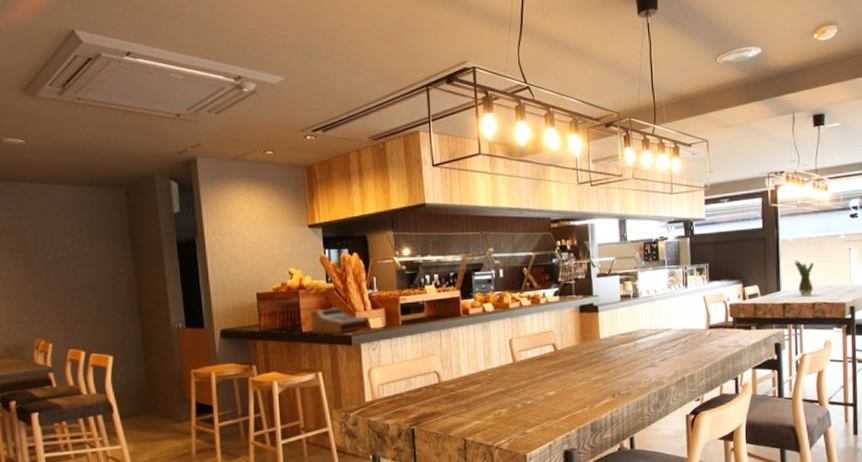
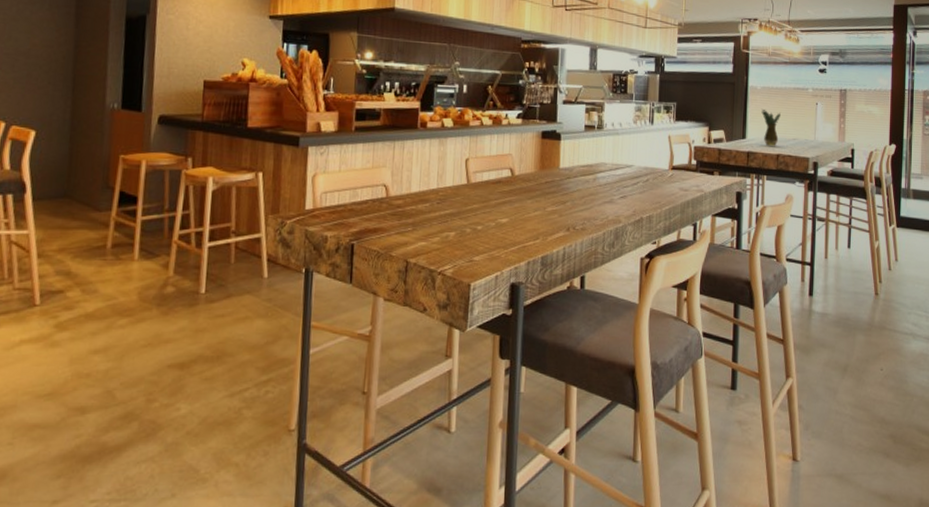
cash register: present [310,307,369,336] -> none [257,105,320,135]

